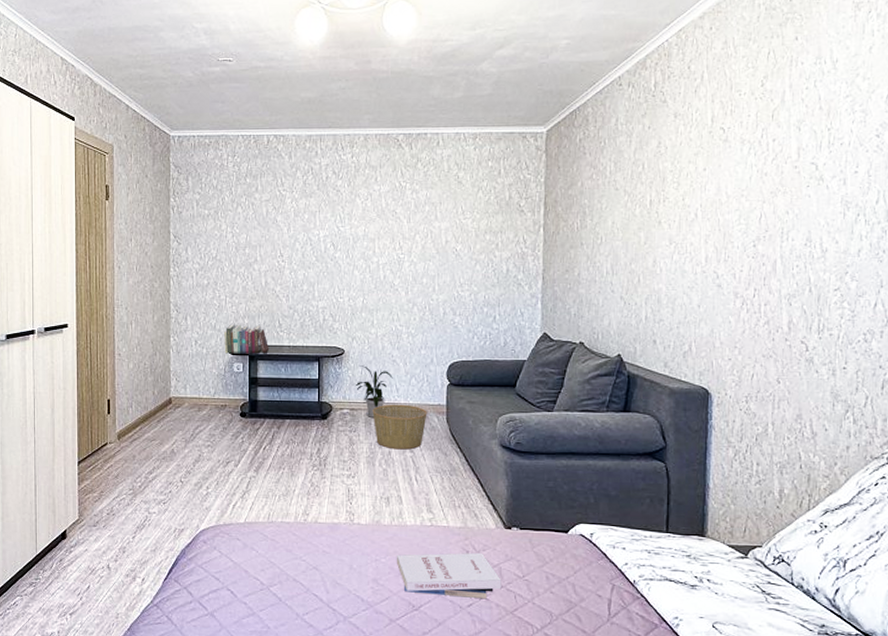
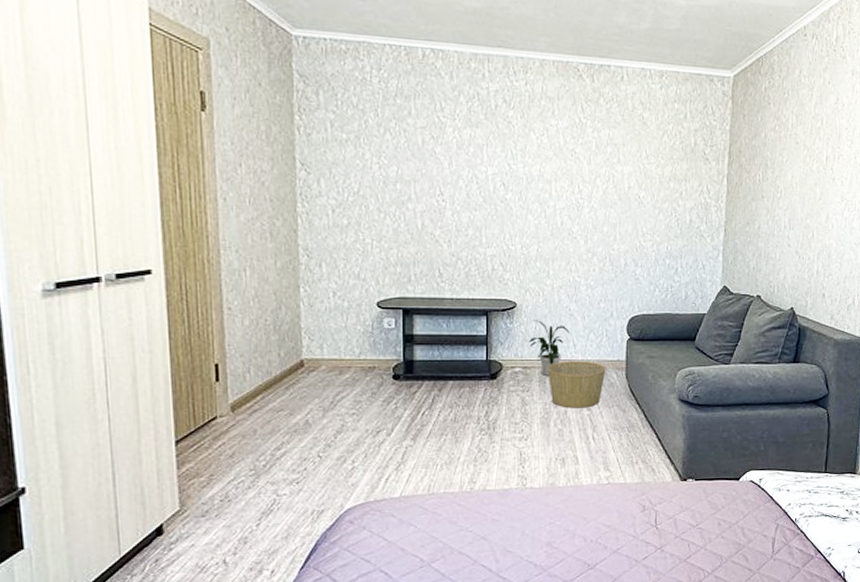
books: present [224,324,270,354] -> none [371,272,428,308]
books: present [396,552,502,599] -> none [571,506,676,552]

